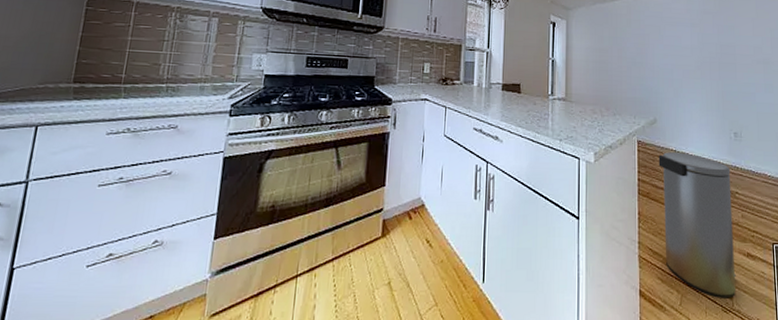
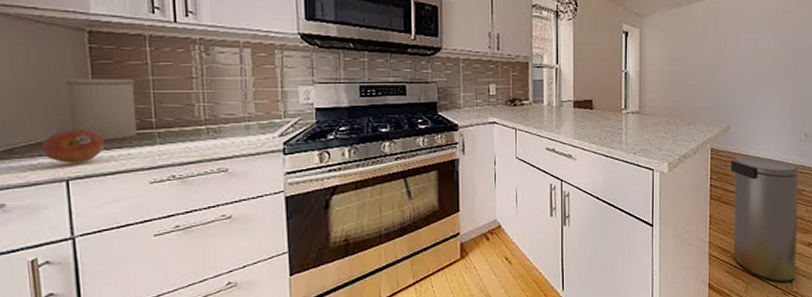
fruit: none [23,79,78,111] -> present [42,129,105,163]
canister: none [53,34,115,92] -> present [66,78,138,140]

